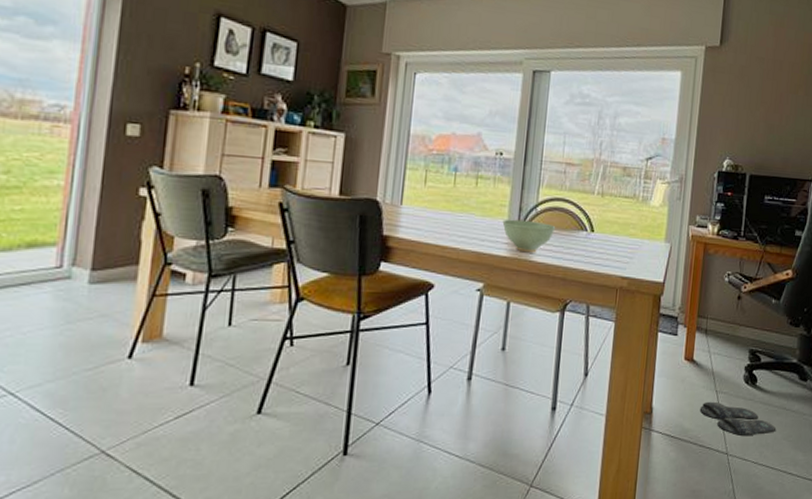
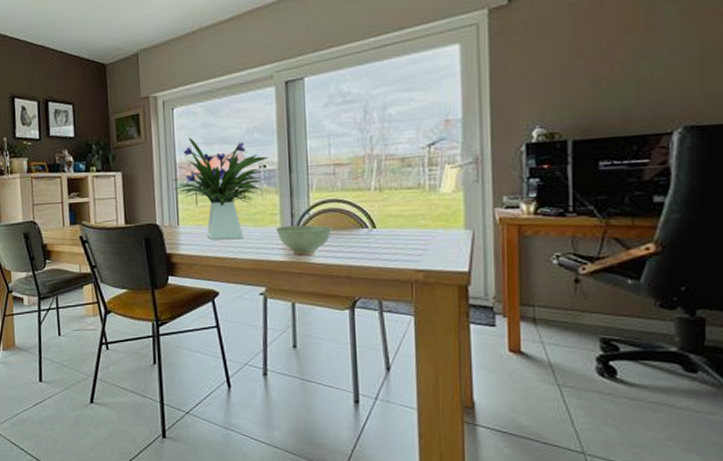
flower arrangement: none [402,109,507,228] -> present [172,138,269,240]
slippers: present [699,401,776,437] -> none [537,396,653,435]

